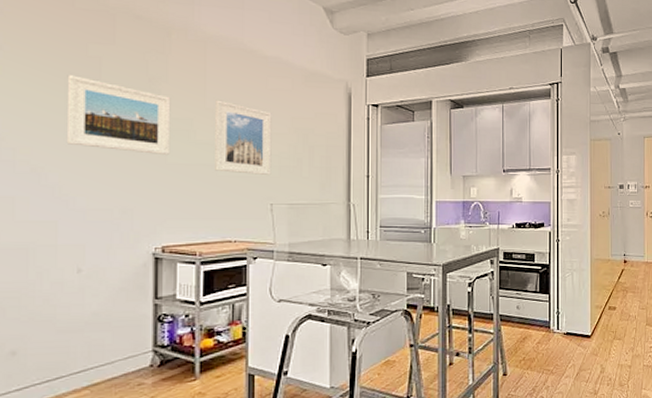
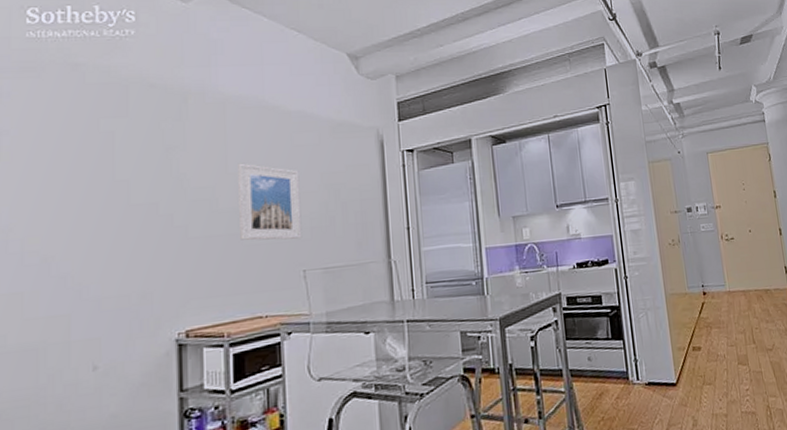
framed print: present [66,75,171,156] -> none [78,153,191,230]

